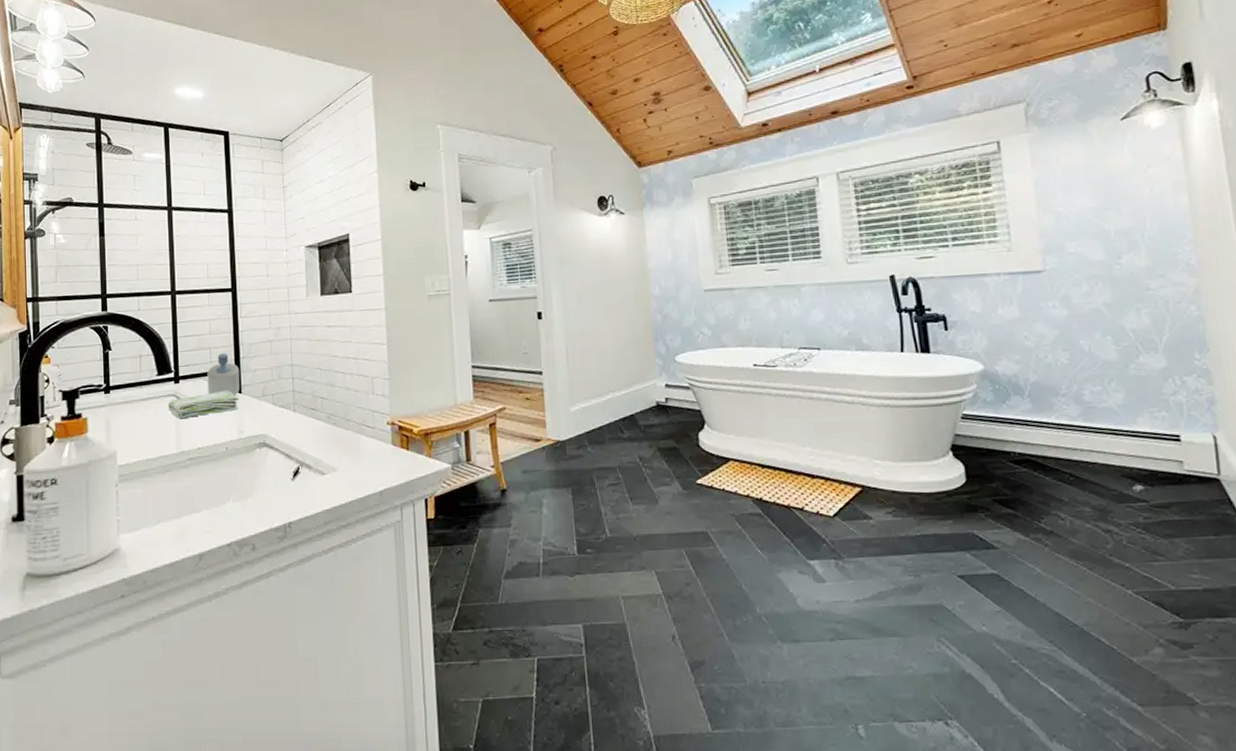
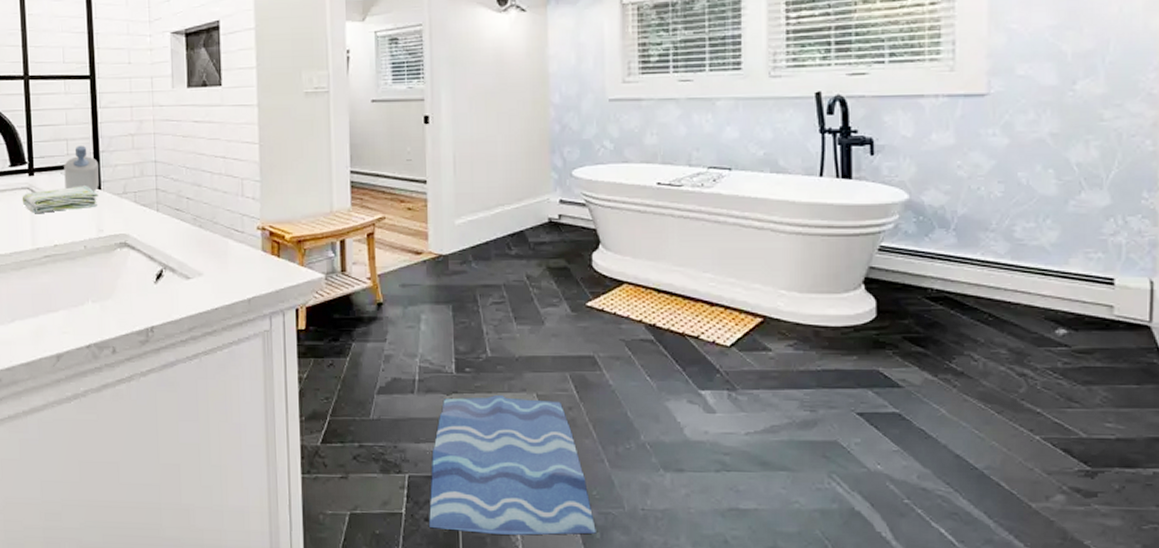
bath mat: none [559,574,721,714] -> present [429,395,596,535]

